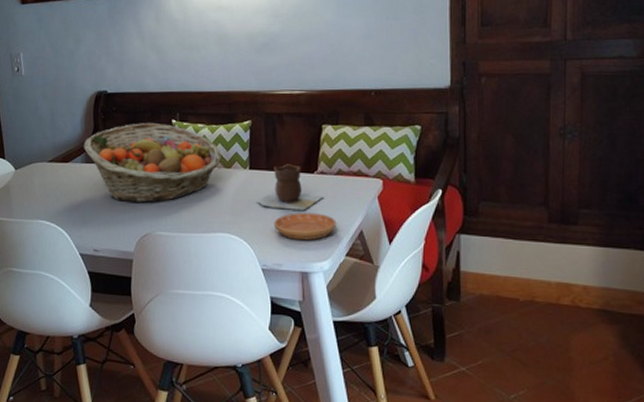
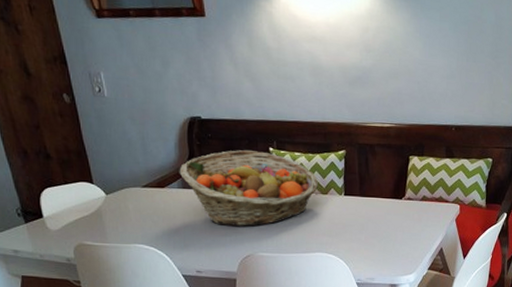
vase: present [257,164,323,211] -> none [351,191,410,232]
saucer: present [273,212,337,241] -> none [366,233,421,258]

